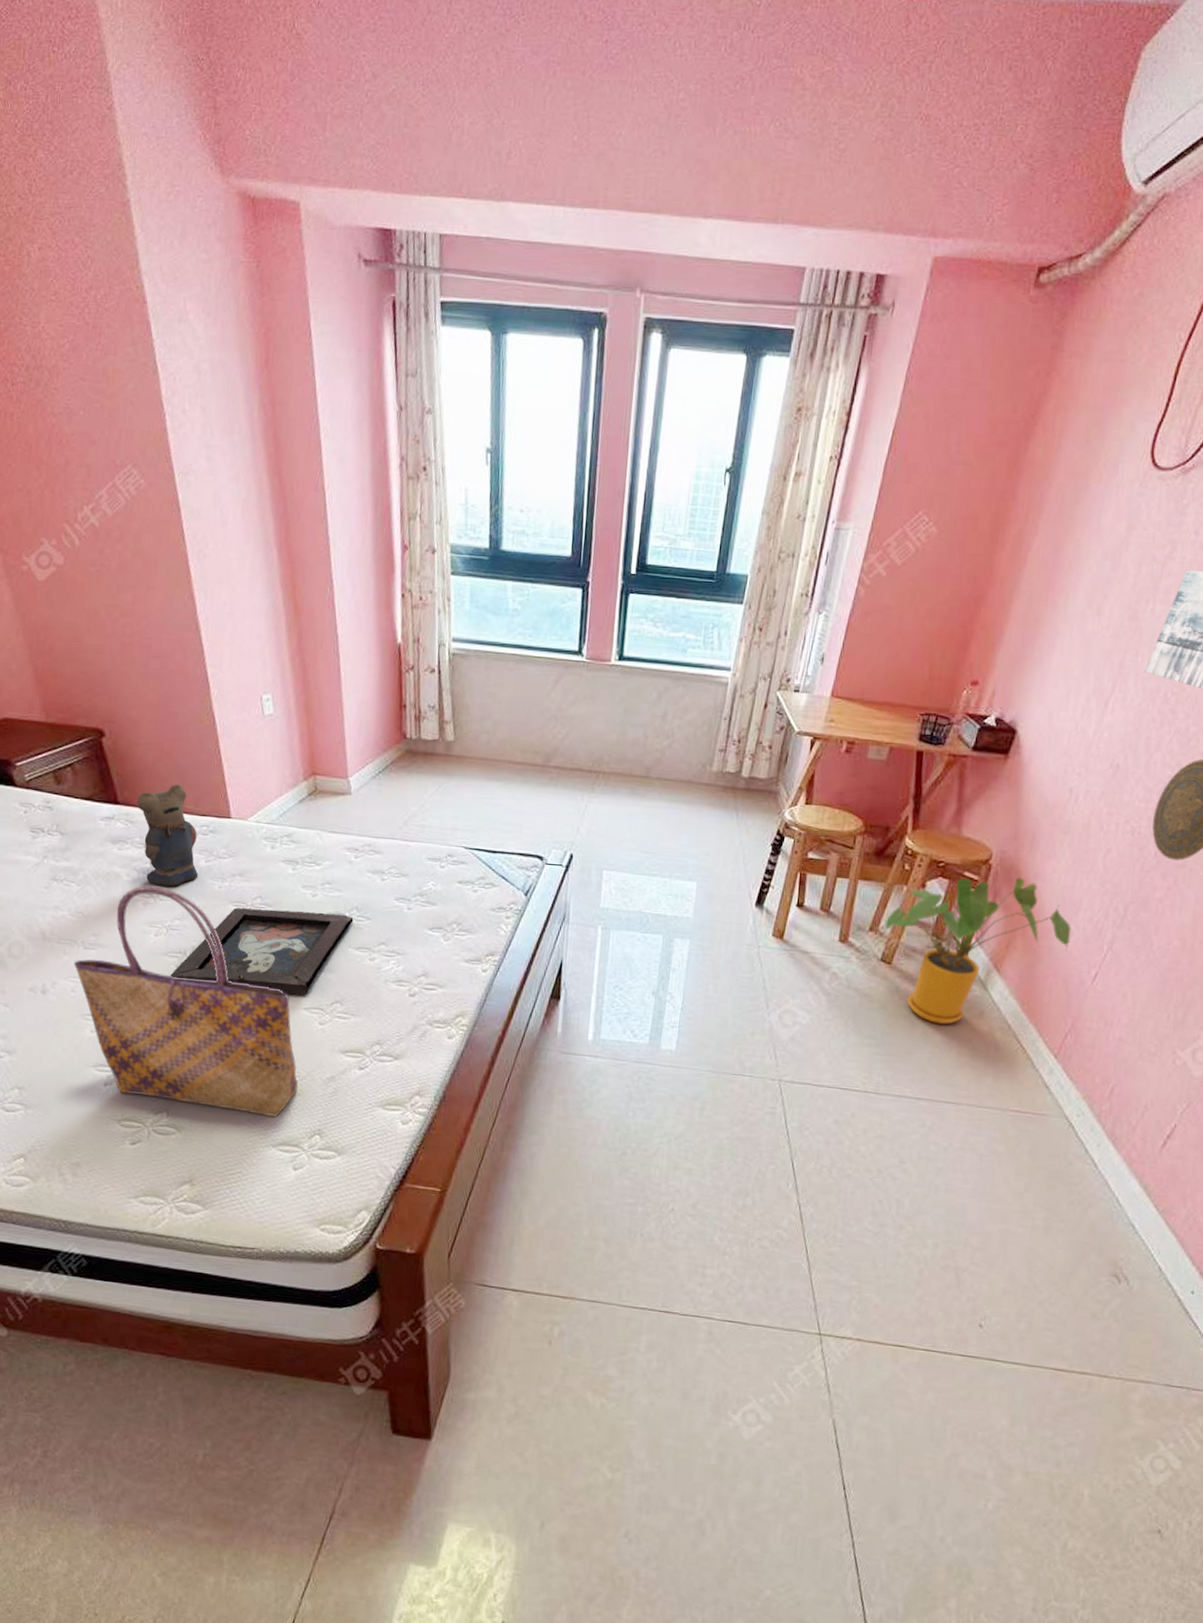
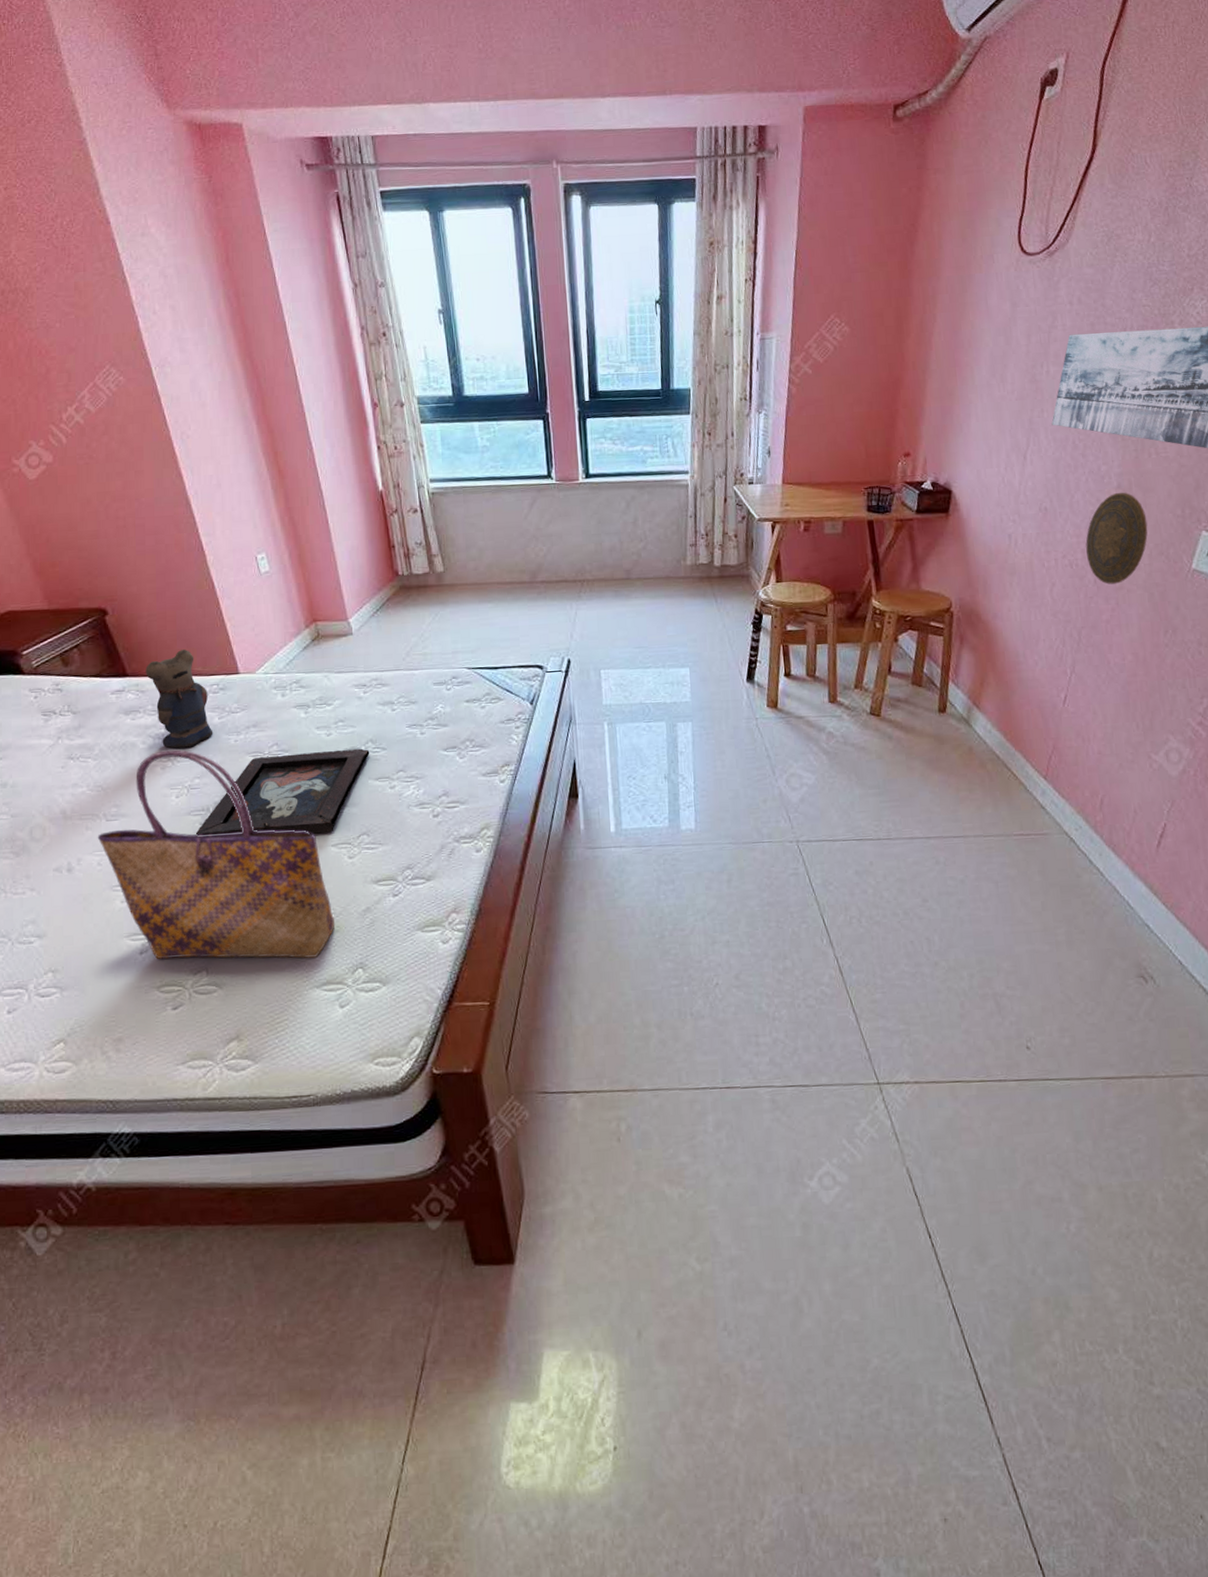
house plant: present [884,877,1072,1024] -> none [868,620,1037,765]

